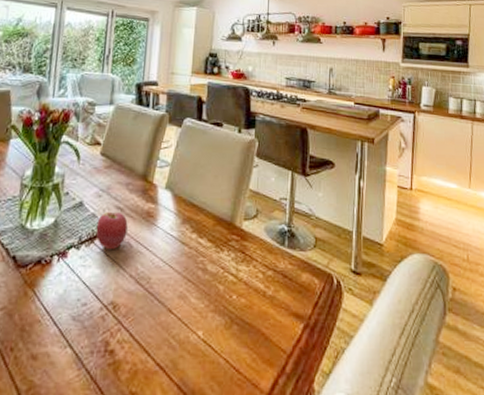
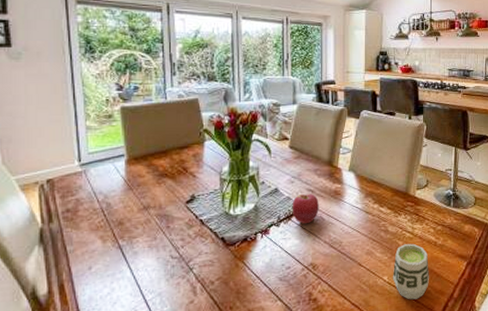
cup: none [208,290,255,368] -> present [392,243,429,300]

